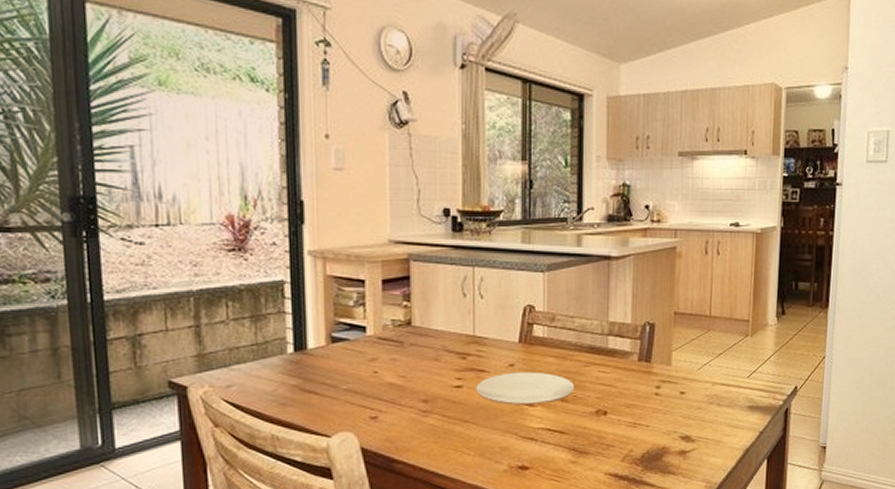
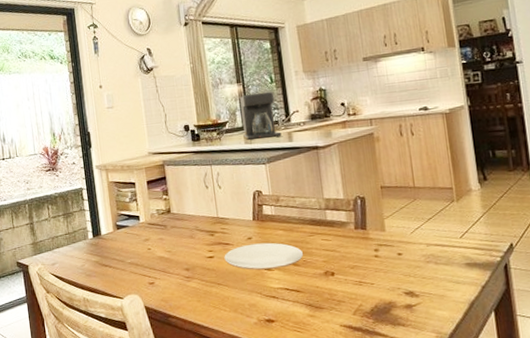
coffee maker: none [521,177,569,240] -> present [240,92,282,141]

